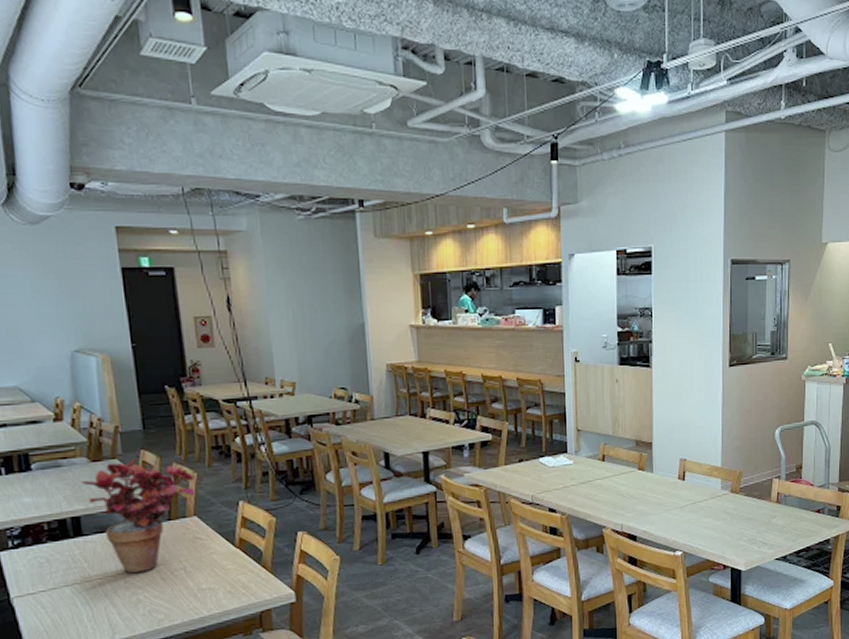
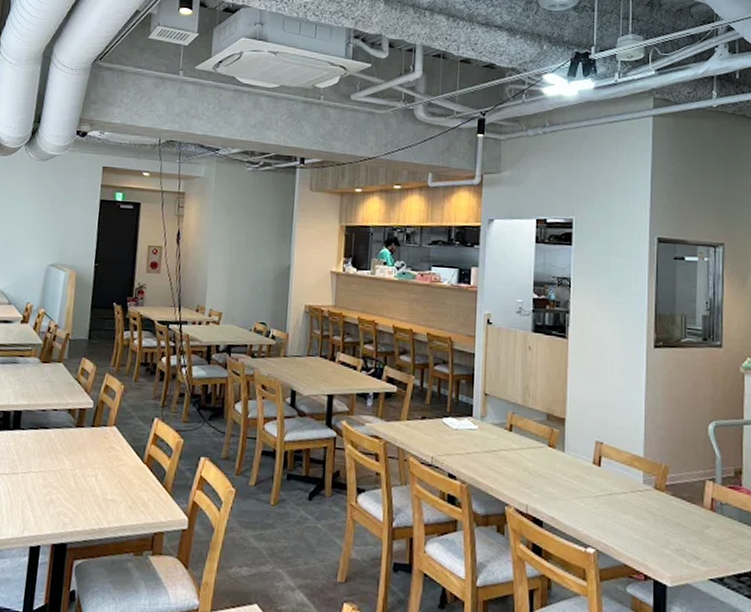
potted plant: present [81,458,195,574] -> none [30,364,122,473]

